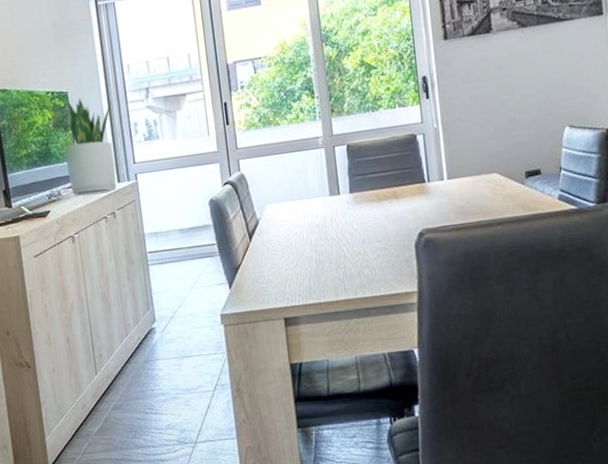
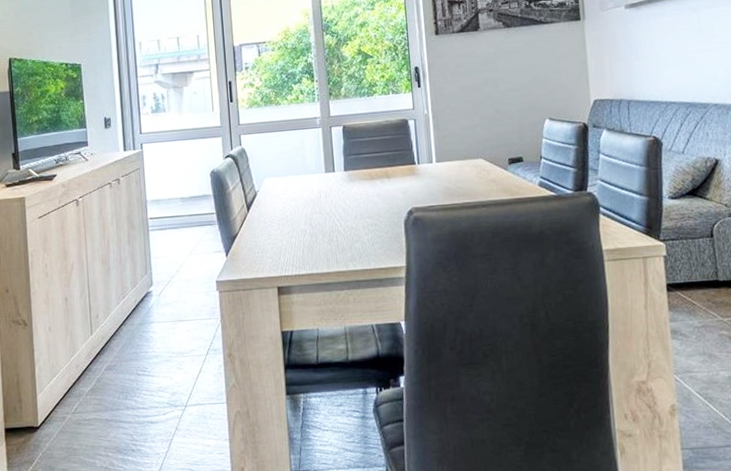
planter: present [64,99,116,196] -> none [74,71,123,162]

